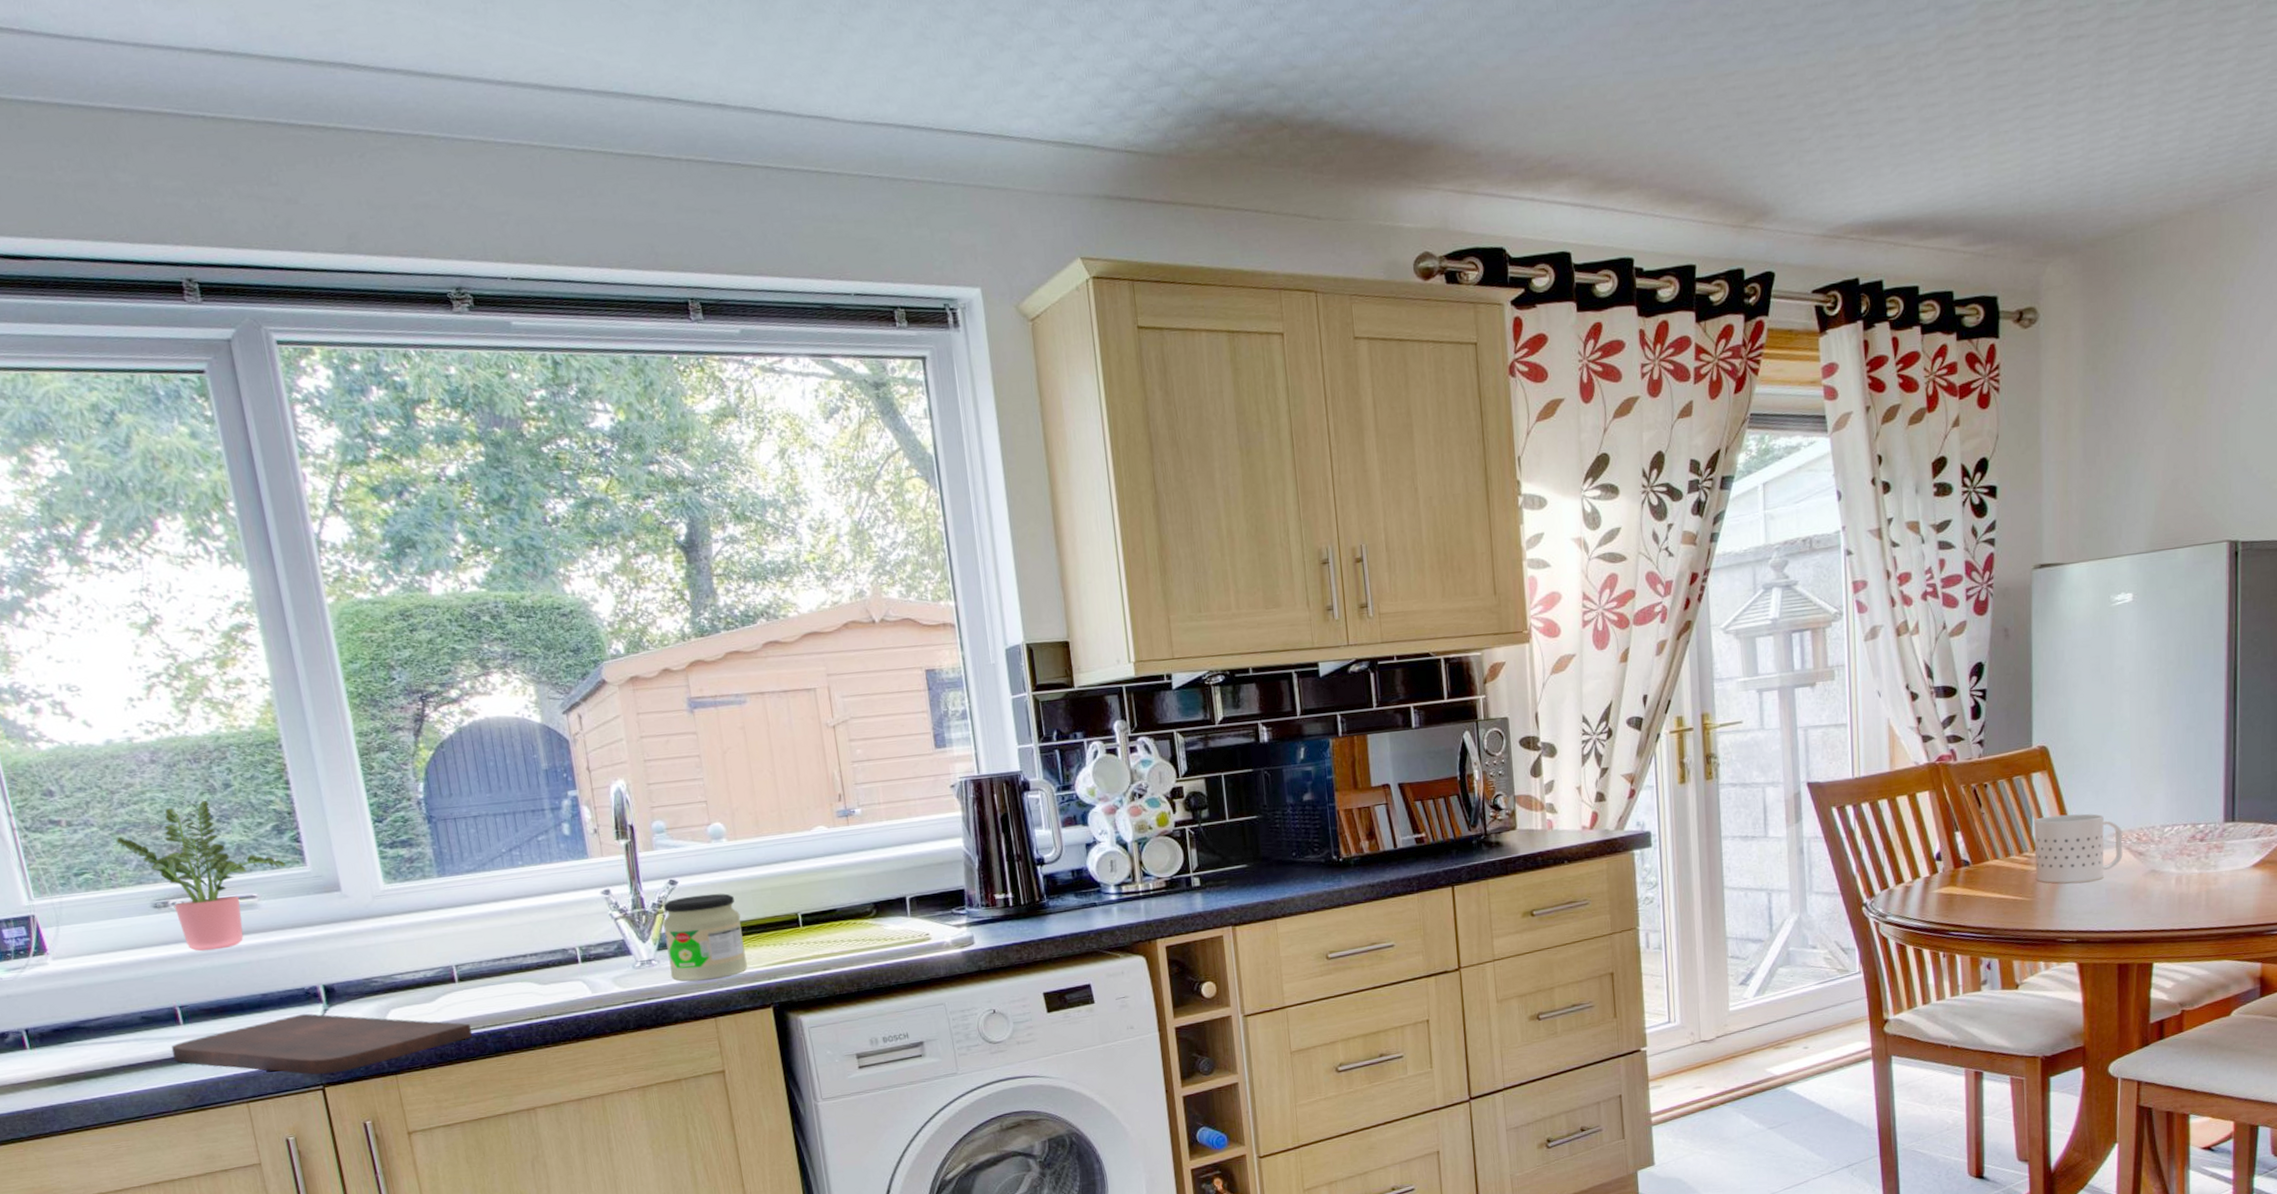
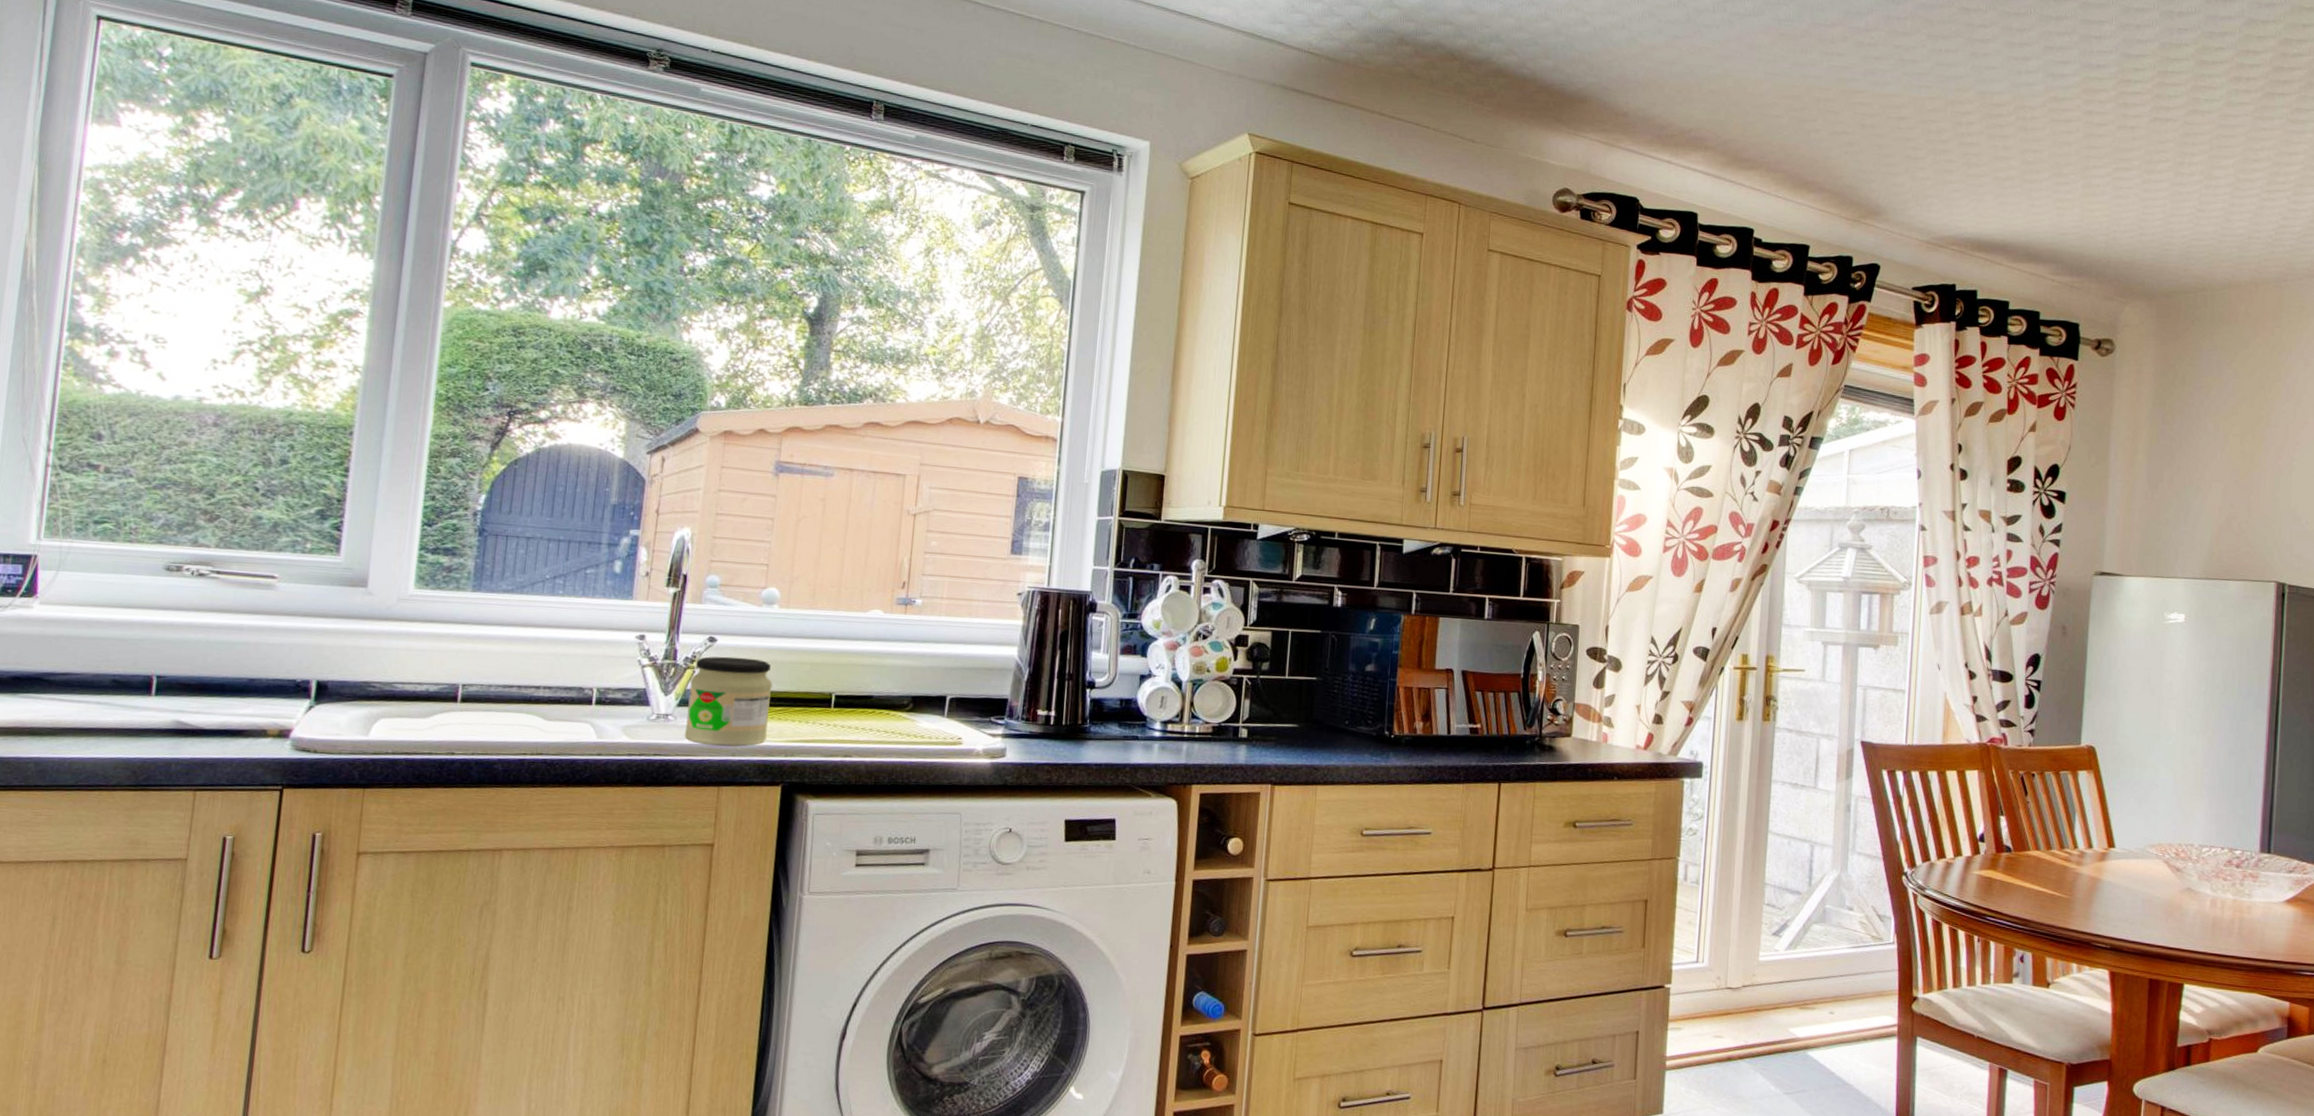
potted plant: present [116,801,287,952] -> none [150,472,319,625]
cutting board: present [171,1013,472,1075] -> none [131,706,459,776]
mug: present [2034,813,2123,885] -> none [2074,816,2162,890]

